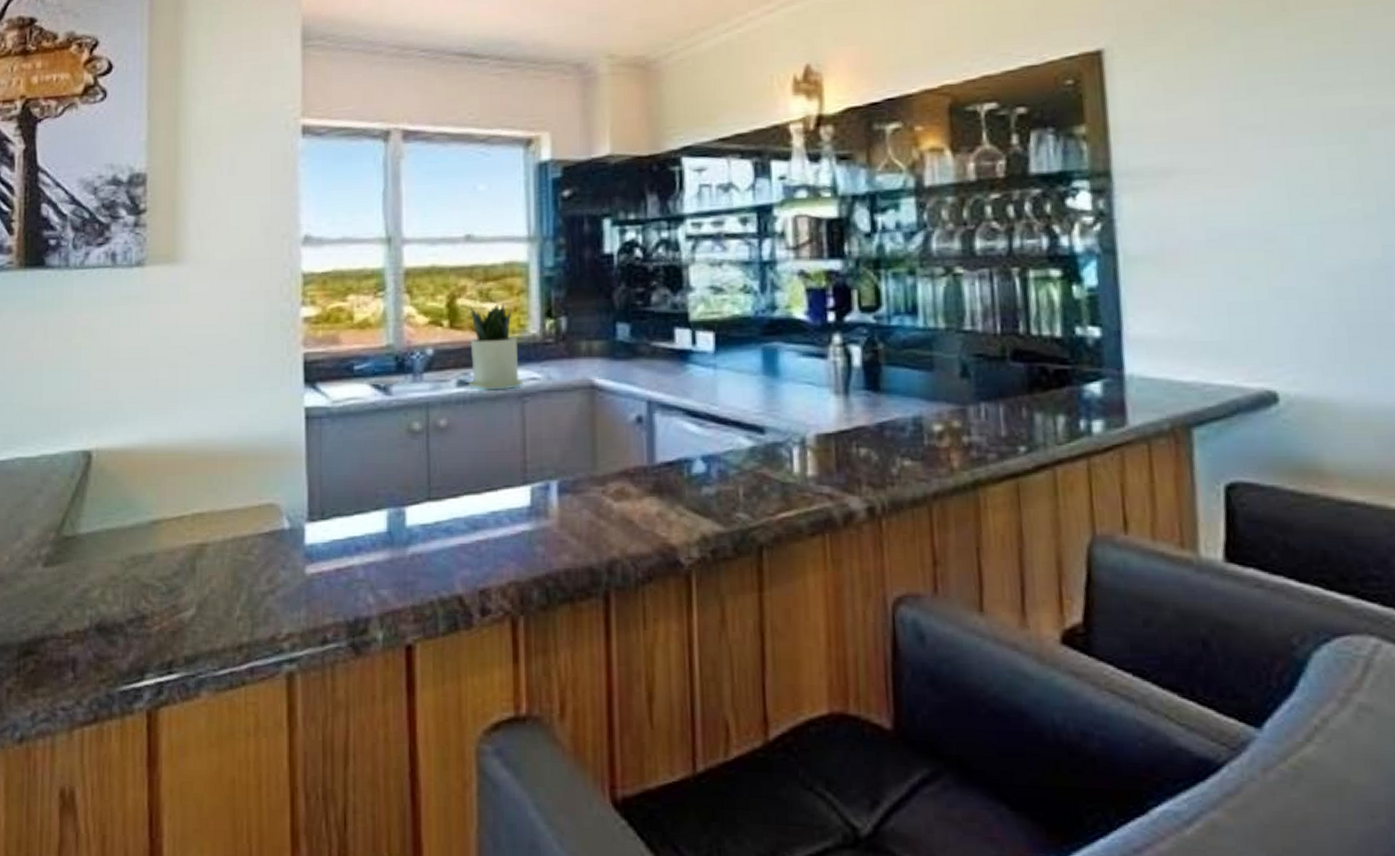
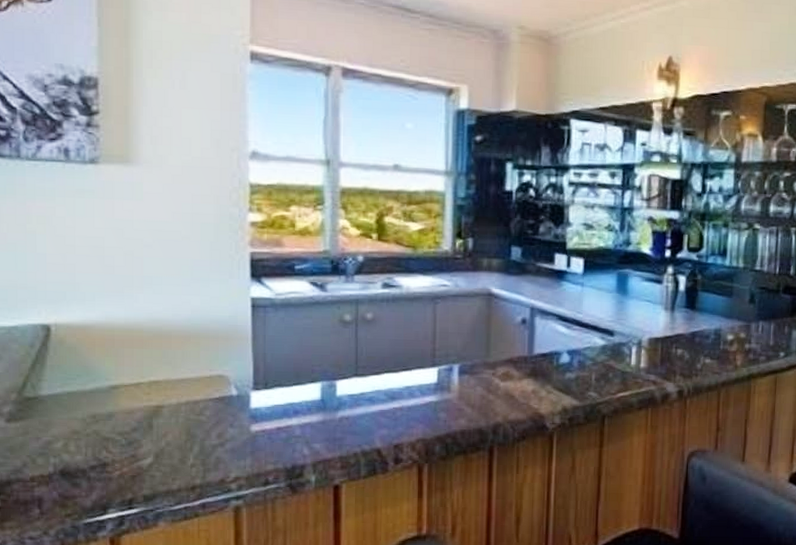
planter: present [468,302,524,390] -> none [391,223,436,293]

